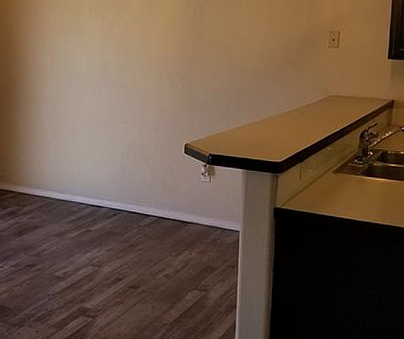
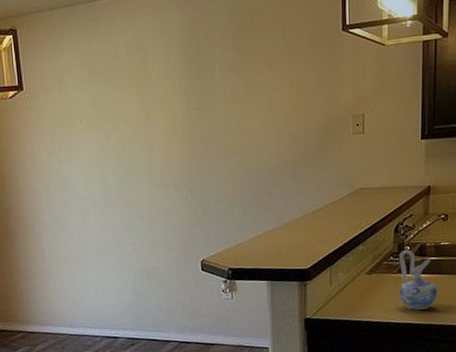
ceramic pitcher: none [361,154,395,211] -> present [399,249,437,310]

